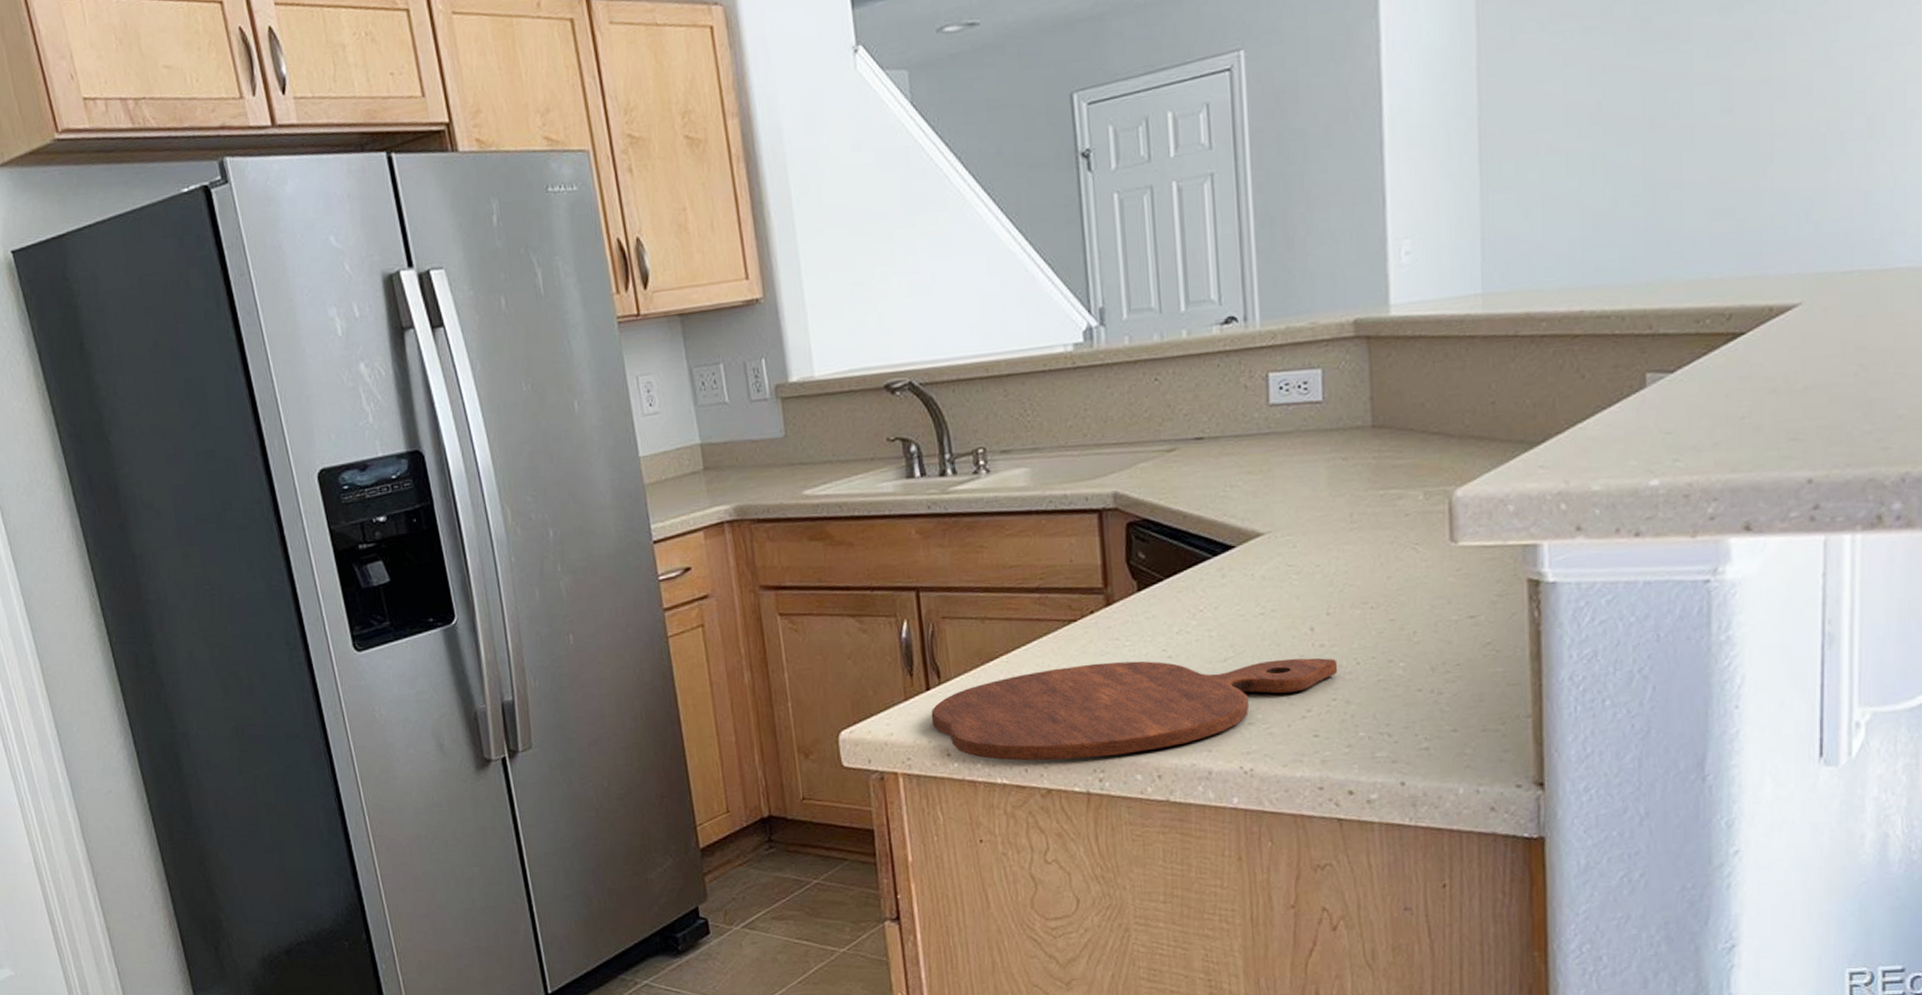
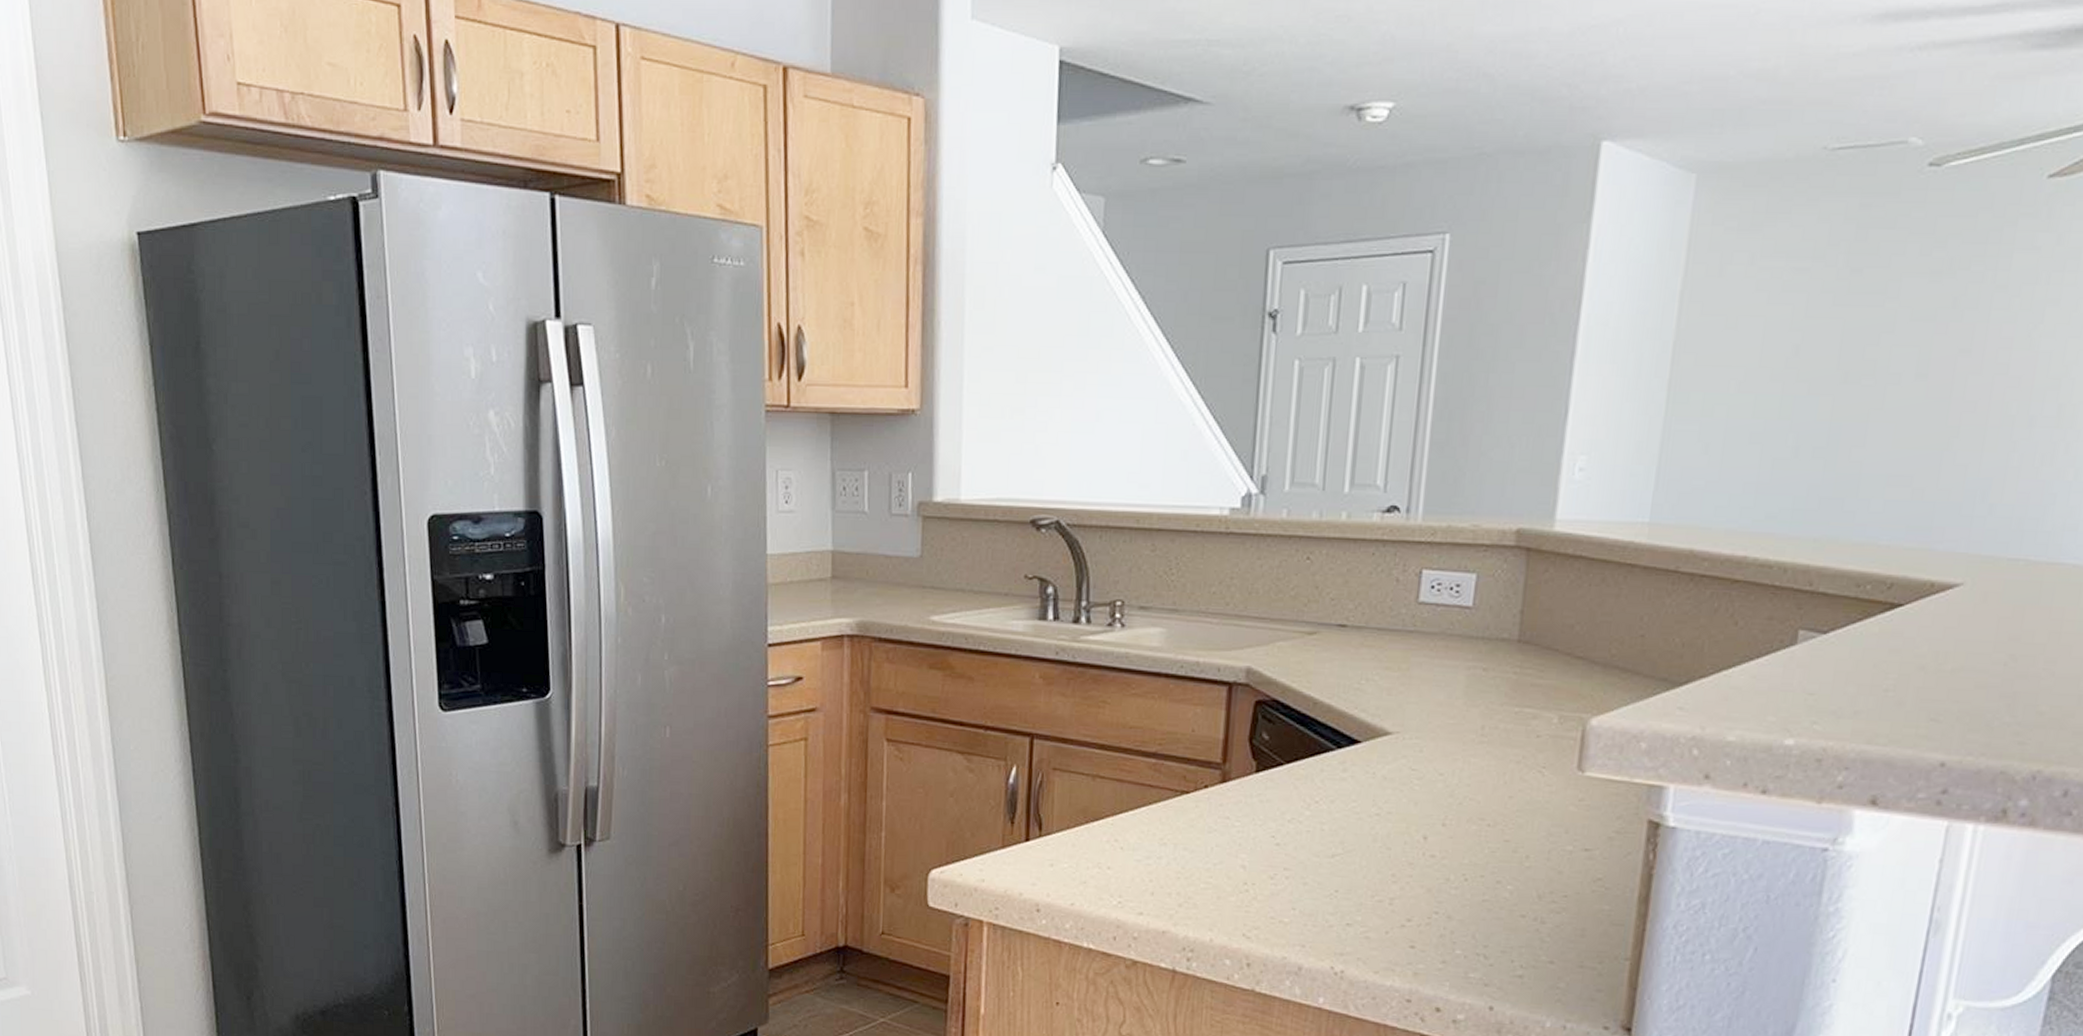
cutting board: present [931,657,1338,761] -> none [1026,838,1446,937]

